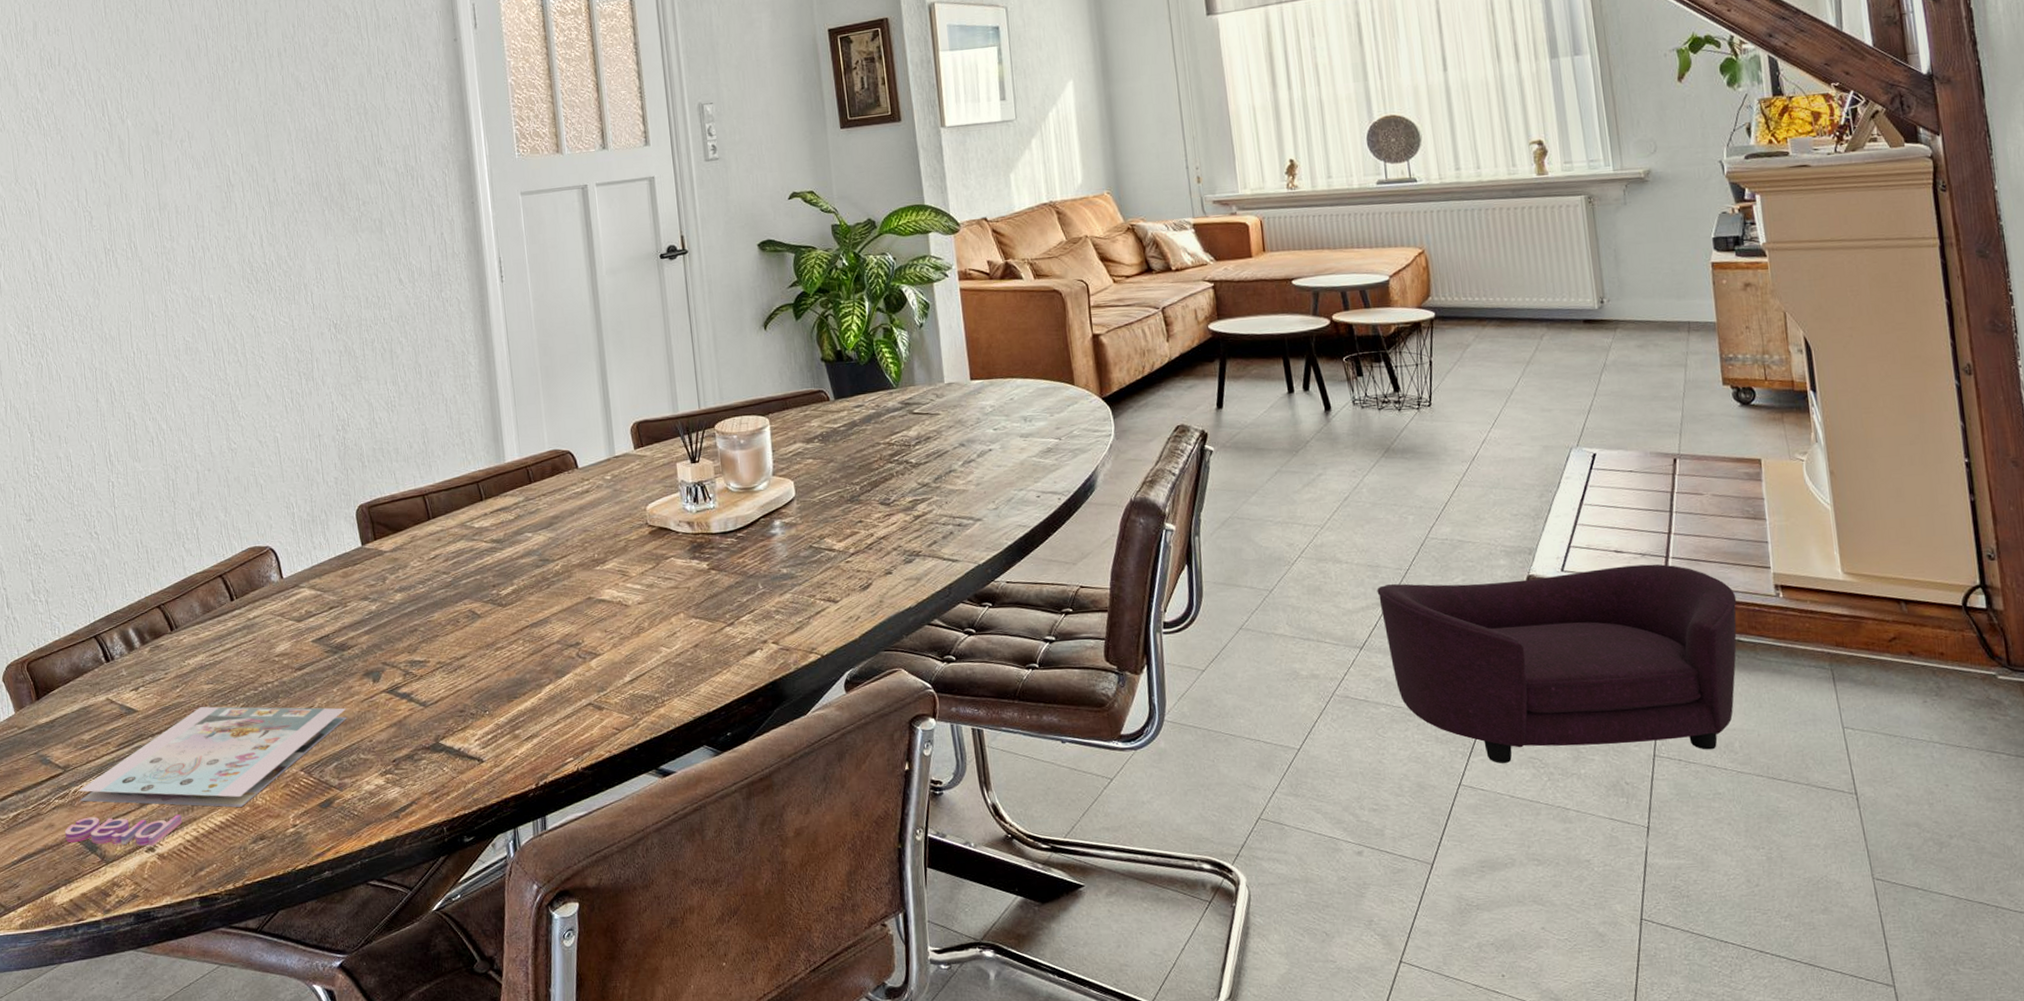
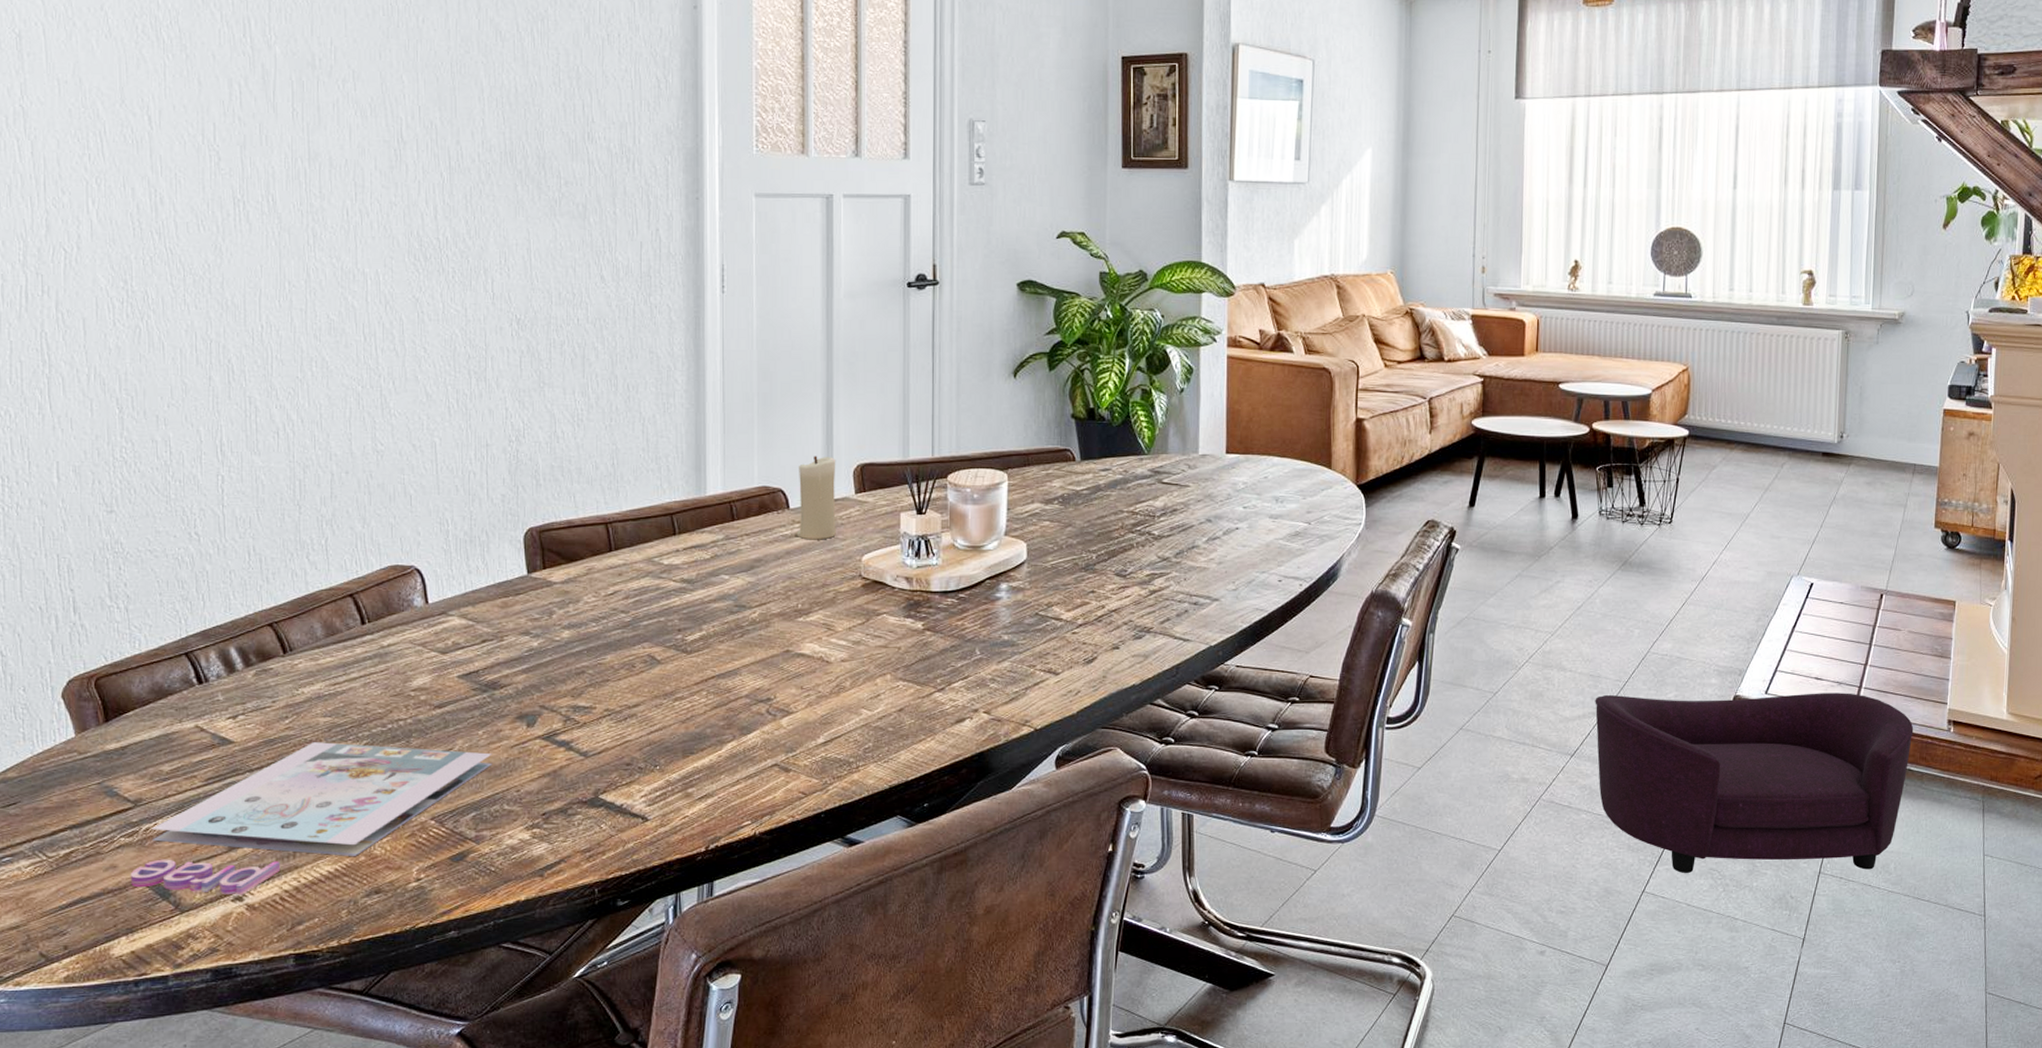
candle: none [582,418,621,495] -> present [796,456,836,540]

